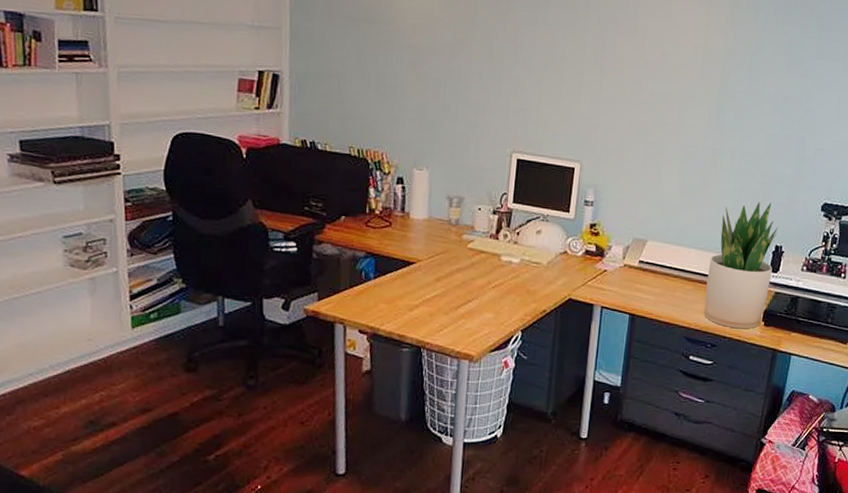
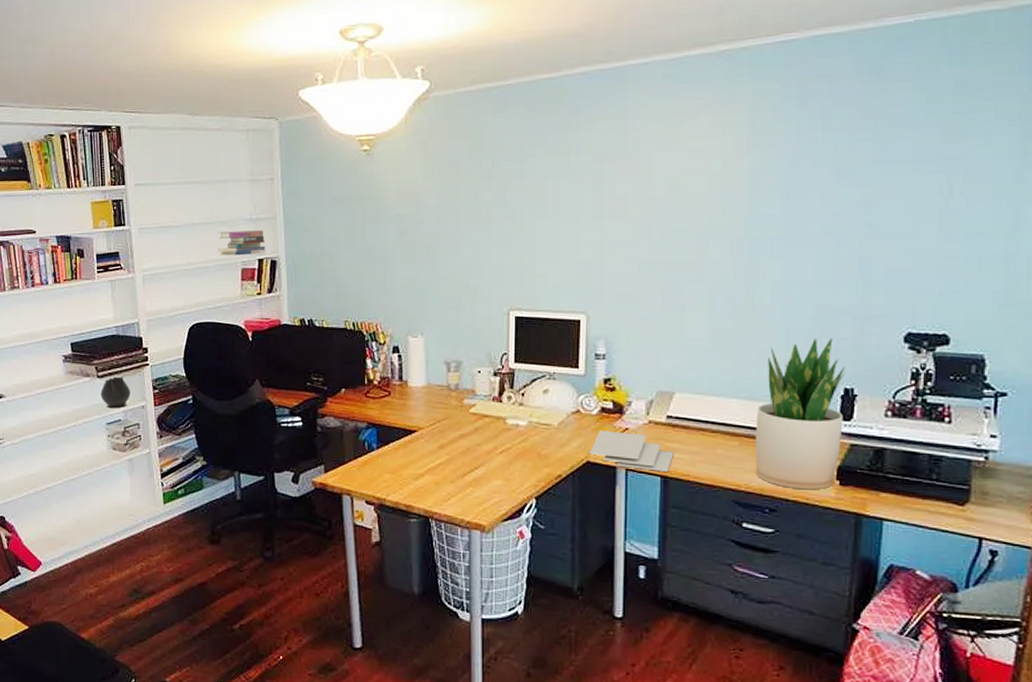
vase: none [57,184,96,220] -> present [100,377,131,409]
books: none [210,34,268,66] -> present [217,230,266,256]
papers: none [571,271,642,310] -> present [588,431,674,472]

